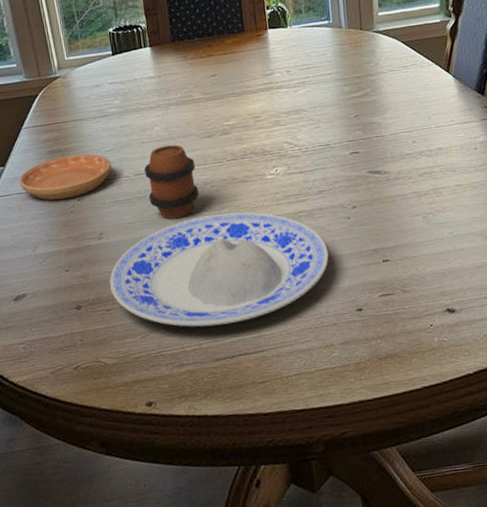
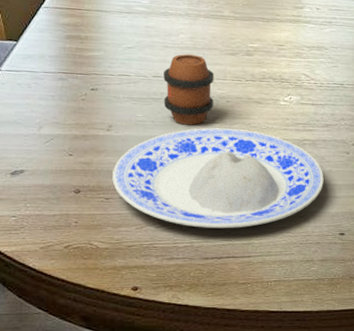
saucer: present [19,154,111,200] -> none [31,44,131,86]

